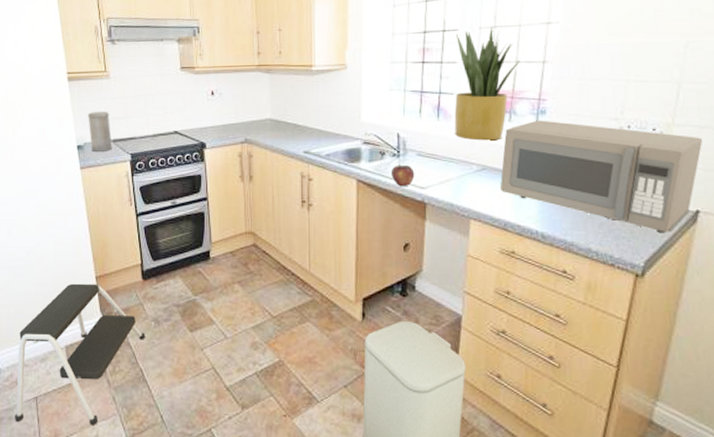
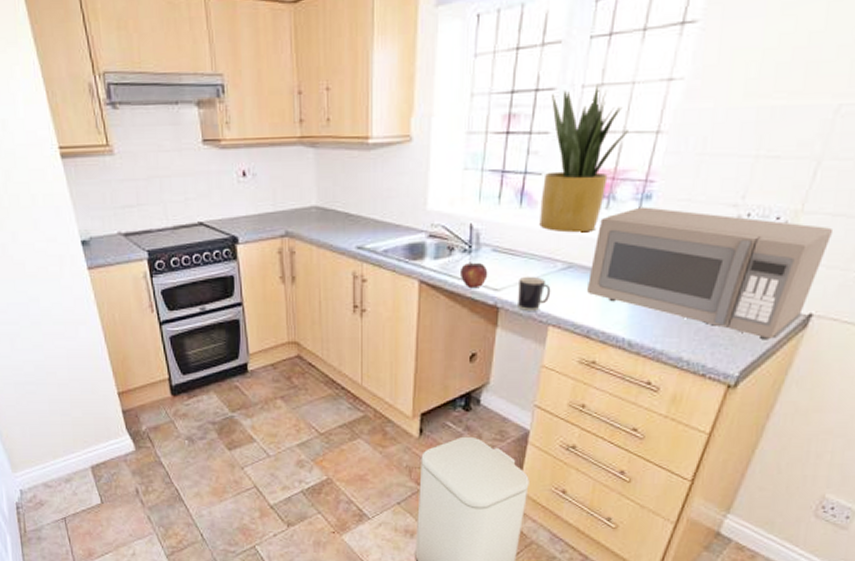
step stool: present [15,283,145,425] -> none [37,400,179,544]
canister: present [88,111,112,153] -> none [91,197,124,249]
mug: none [441,176,470,206] -> present [518,276,551,311]

